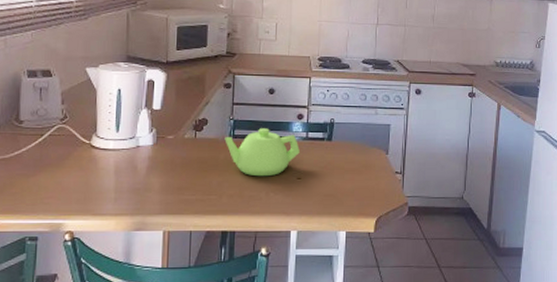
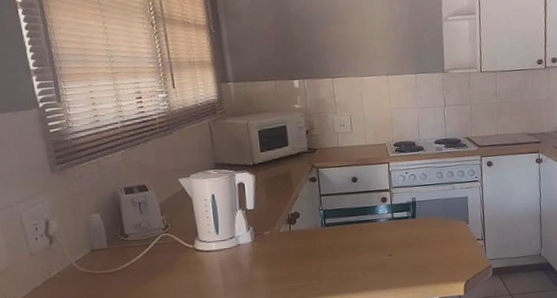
teapot: present [224,128,300,177] -> none [317,214,388,259]

